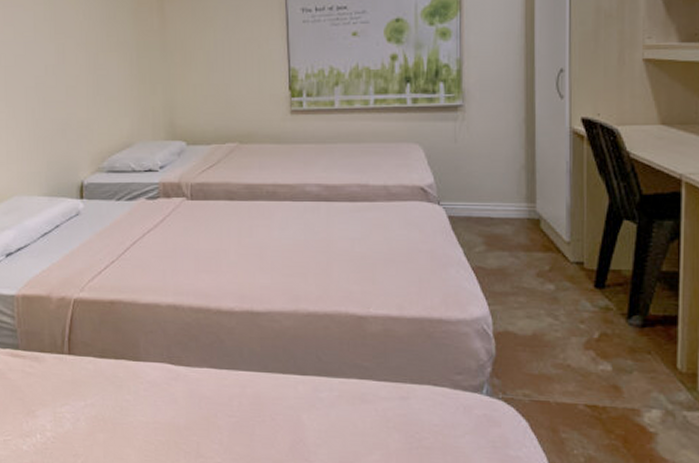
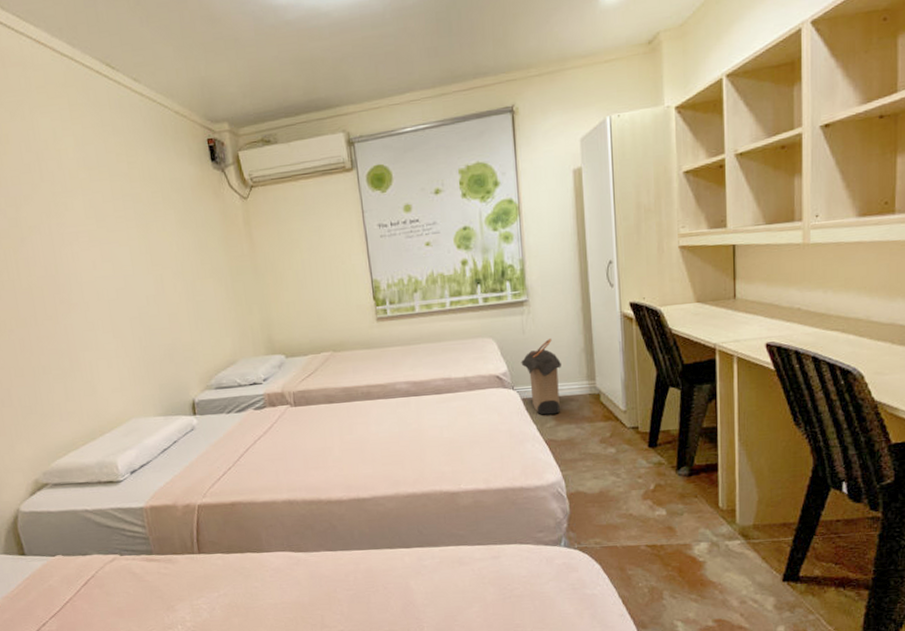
laundry hamper: none [450,151,497,238] -> present [521,339,561,415]

